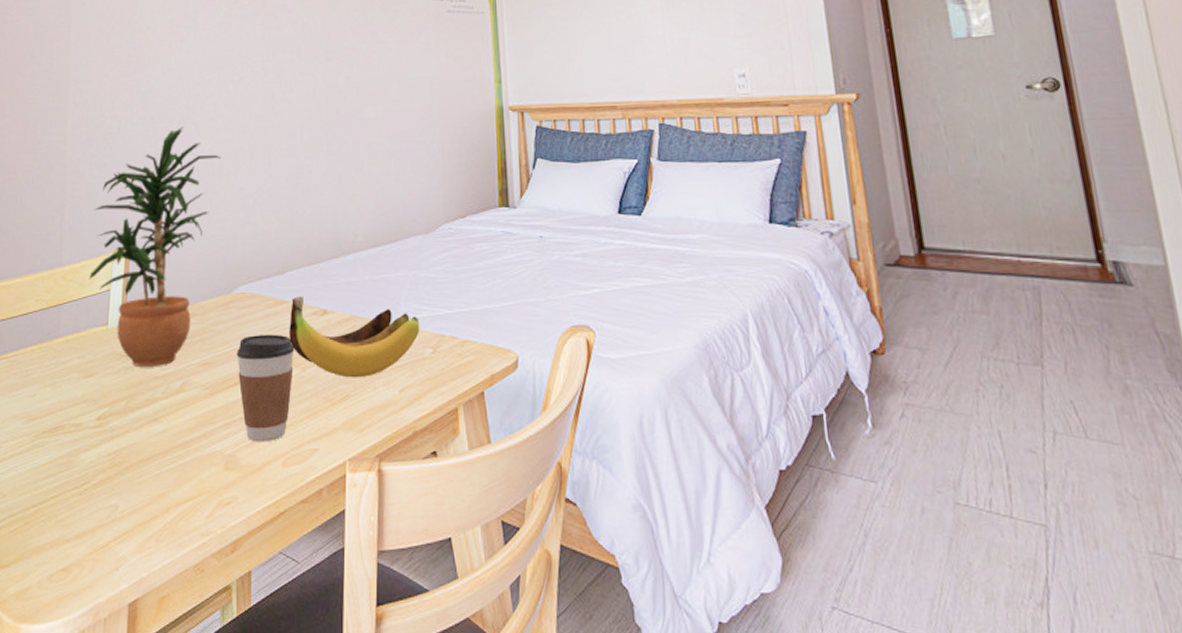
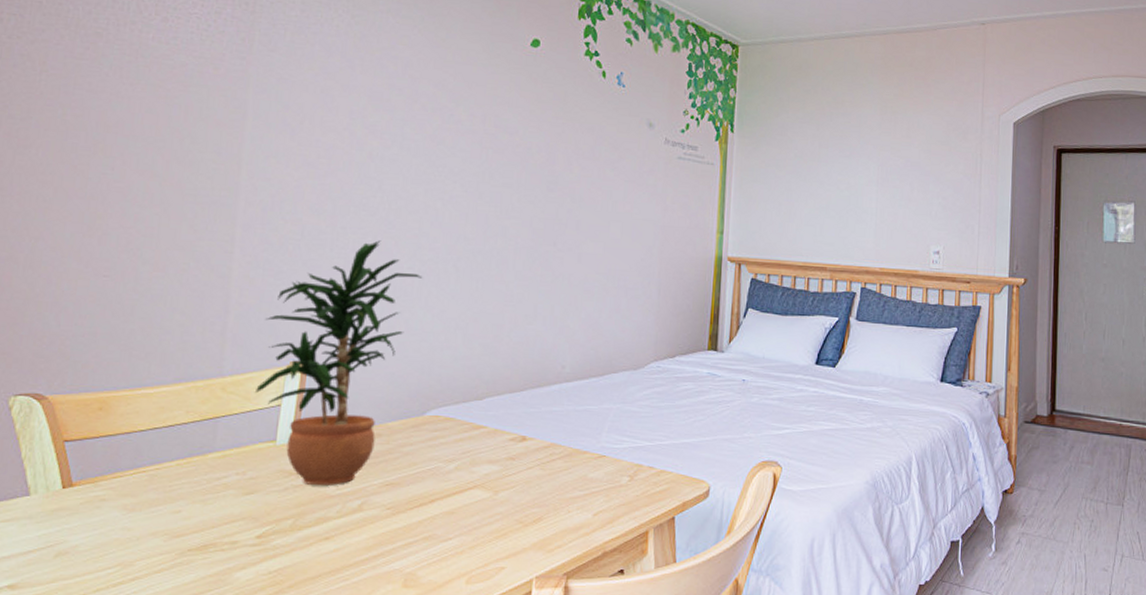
coffee cup: present [237,334,295,443] -> none [424,457,489,561]
banana: present [289,296,420,378] -> none [483,422,620,502]

